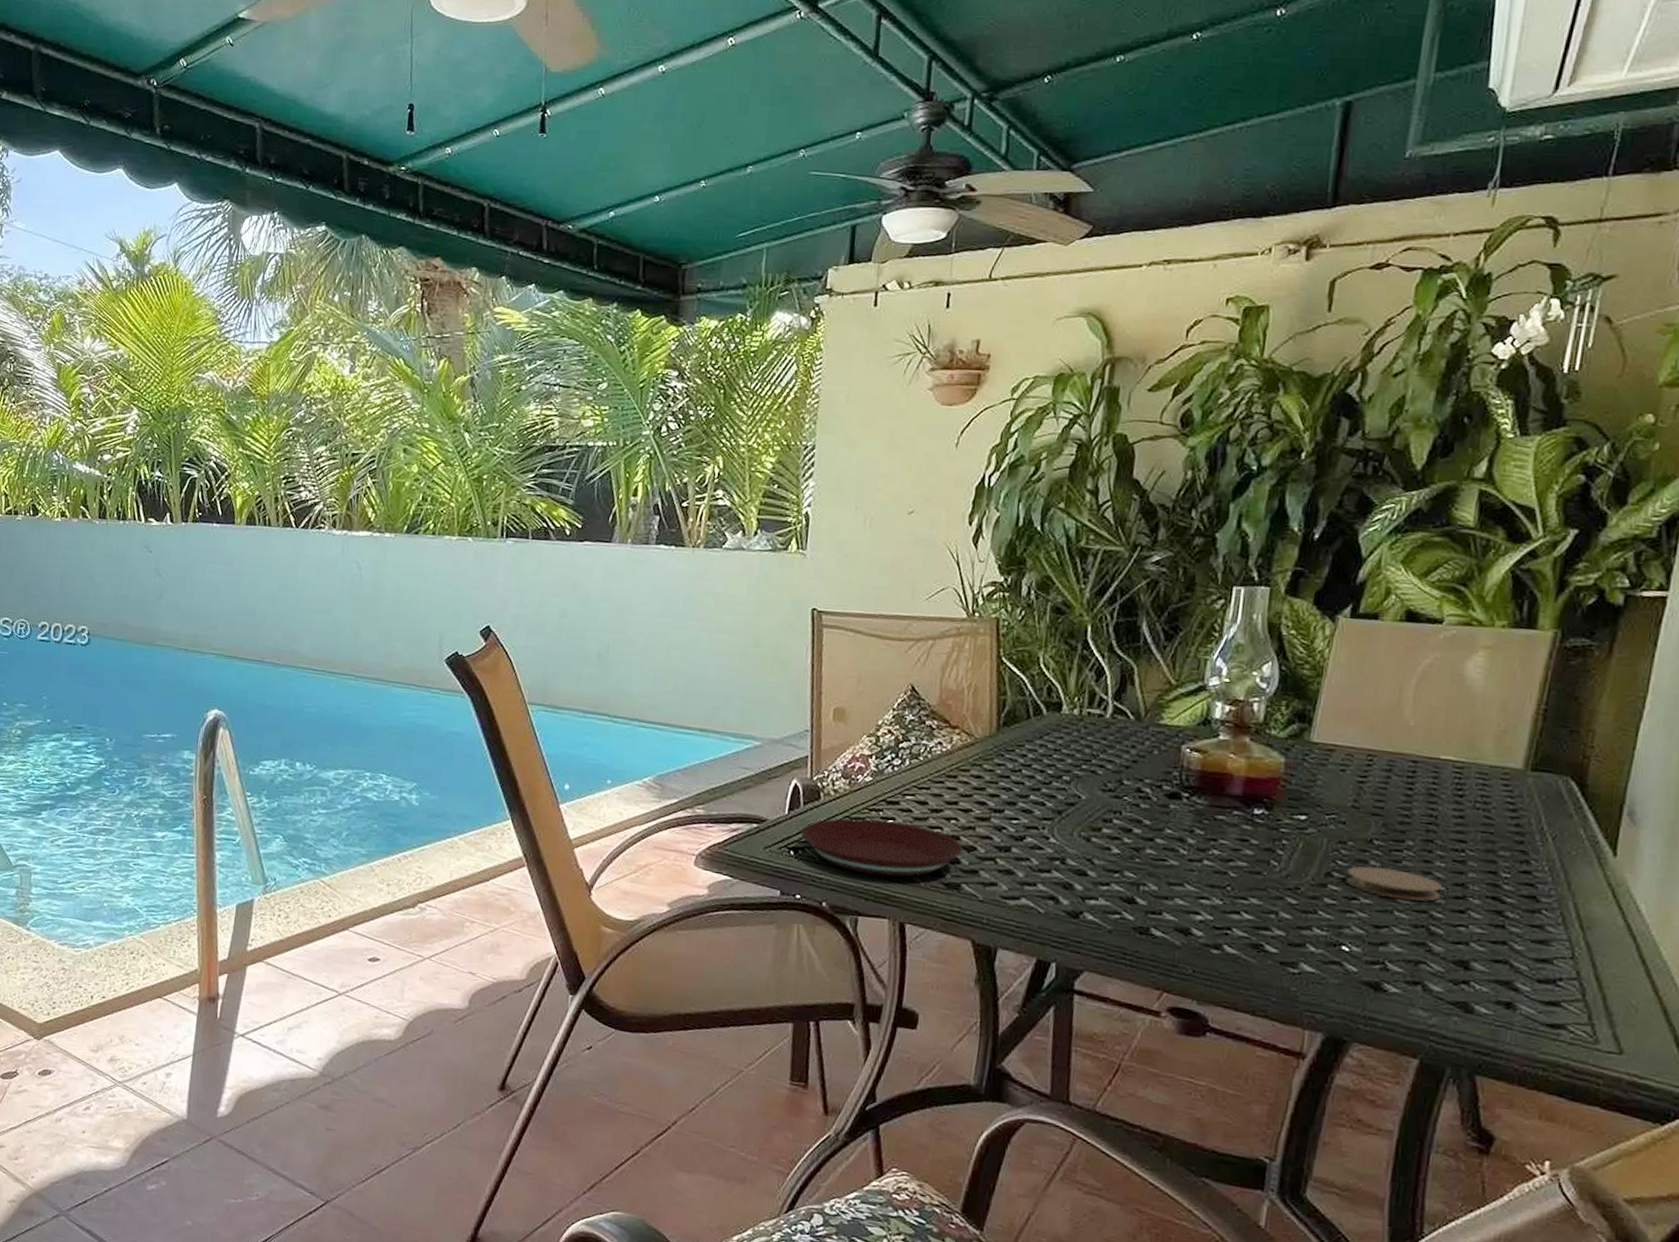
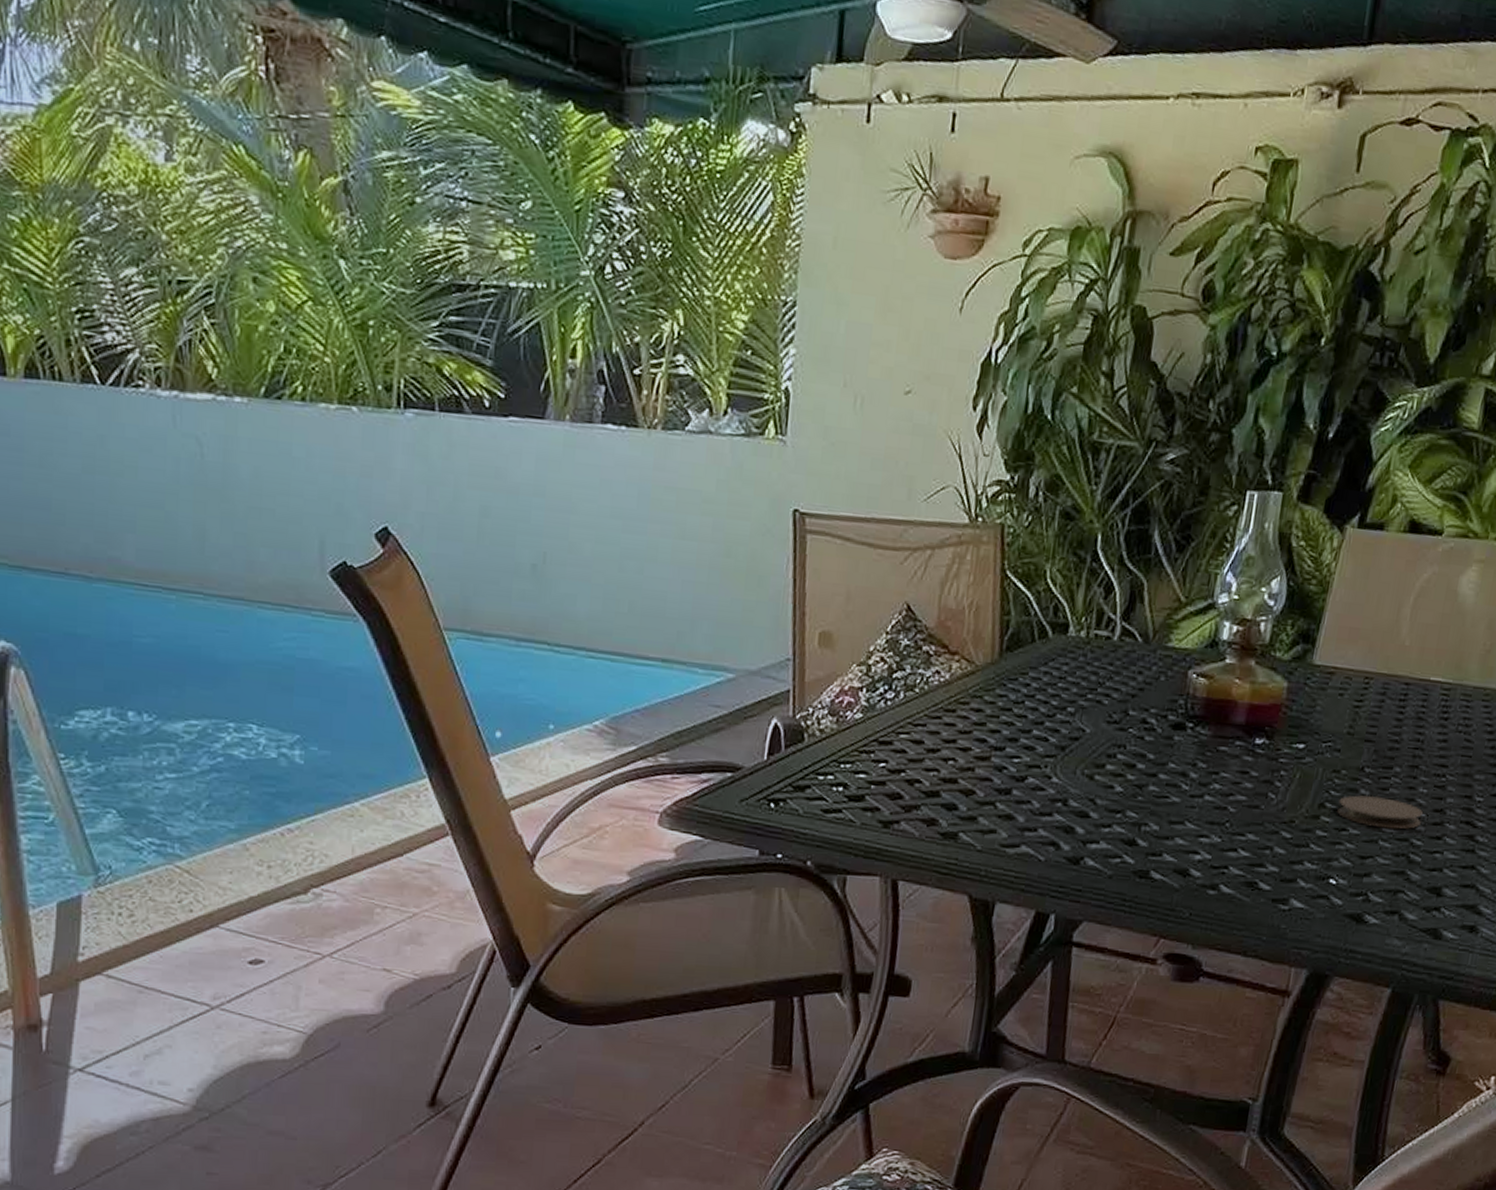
plate: present [800,818,964,877] -> none [781,761,962,828]

